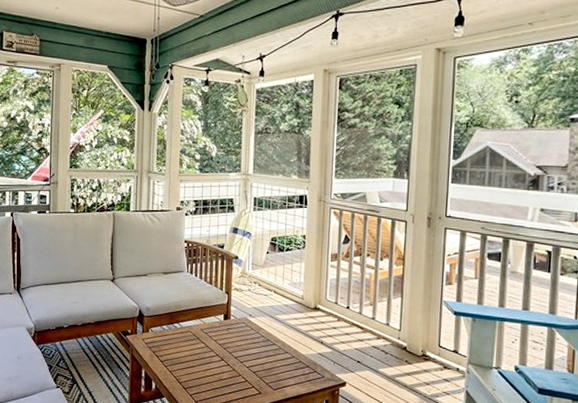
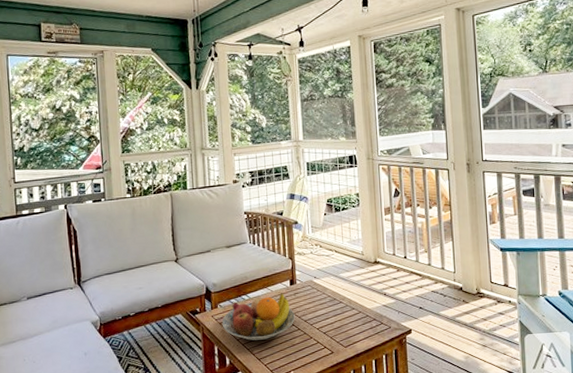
fruit bowl: none [151,326,226,370] -> present [221,293,295,341]

